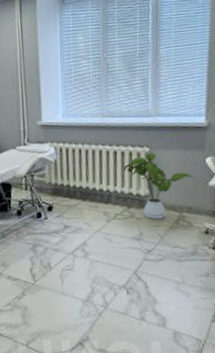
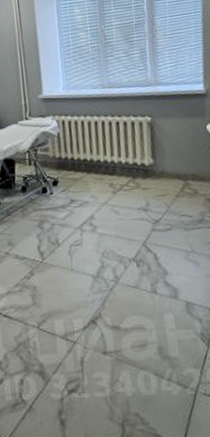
house plant: present [123,153,195,219] -> none [126,122,198,189]

